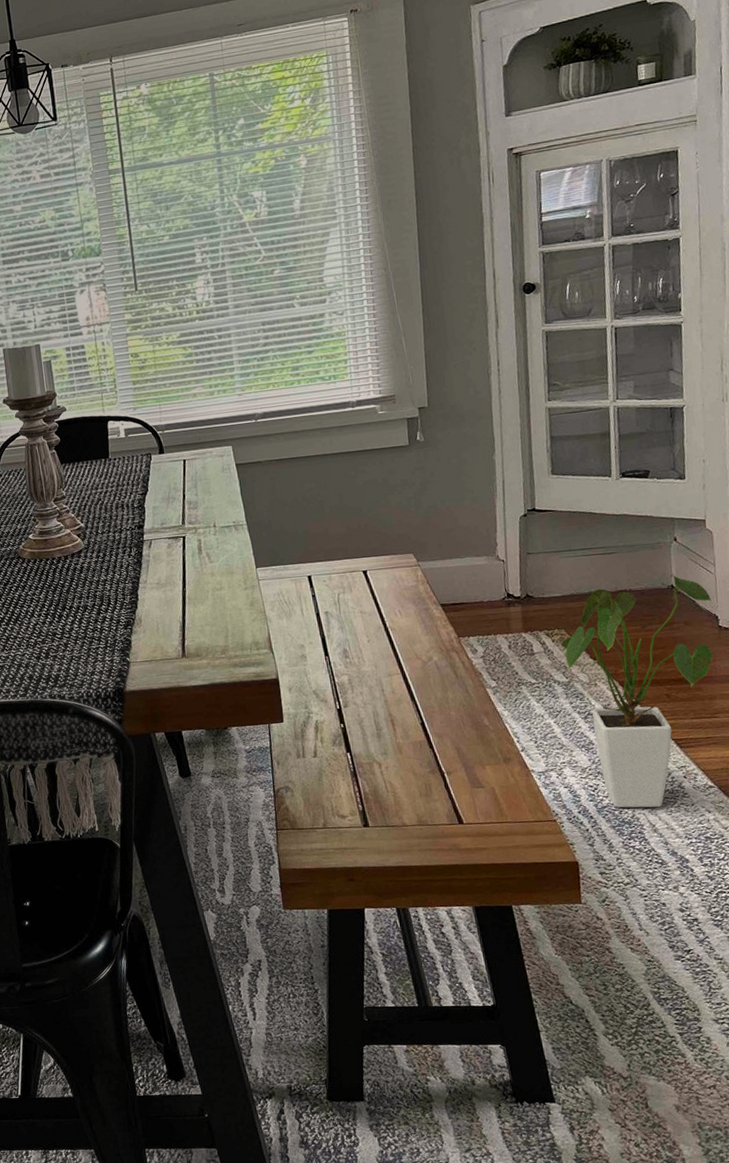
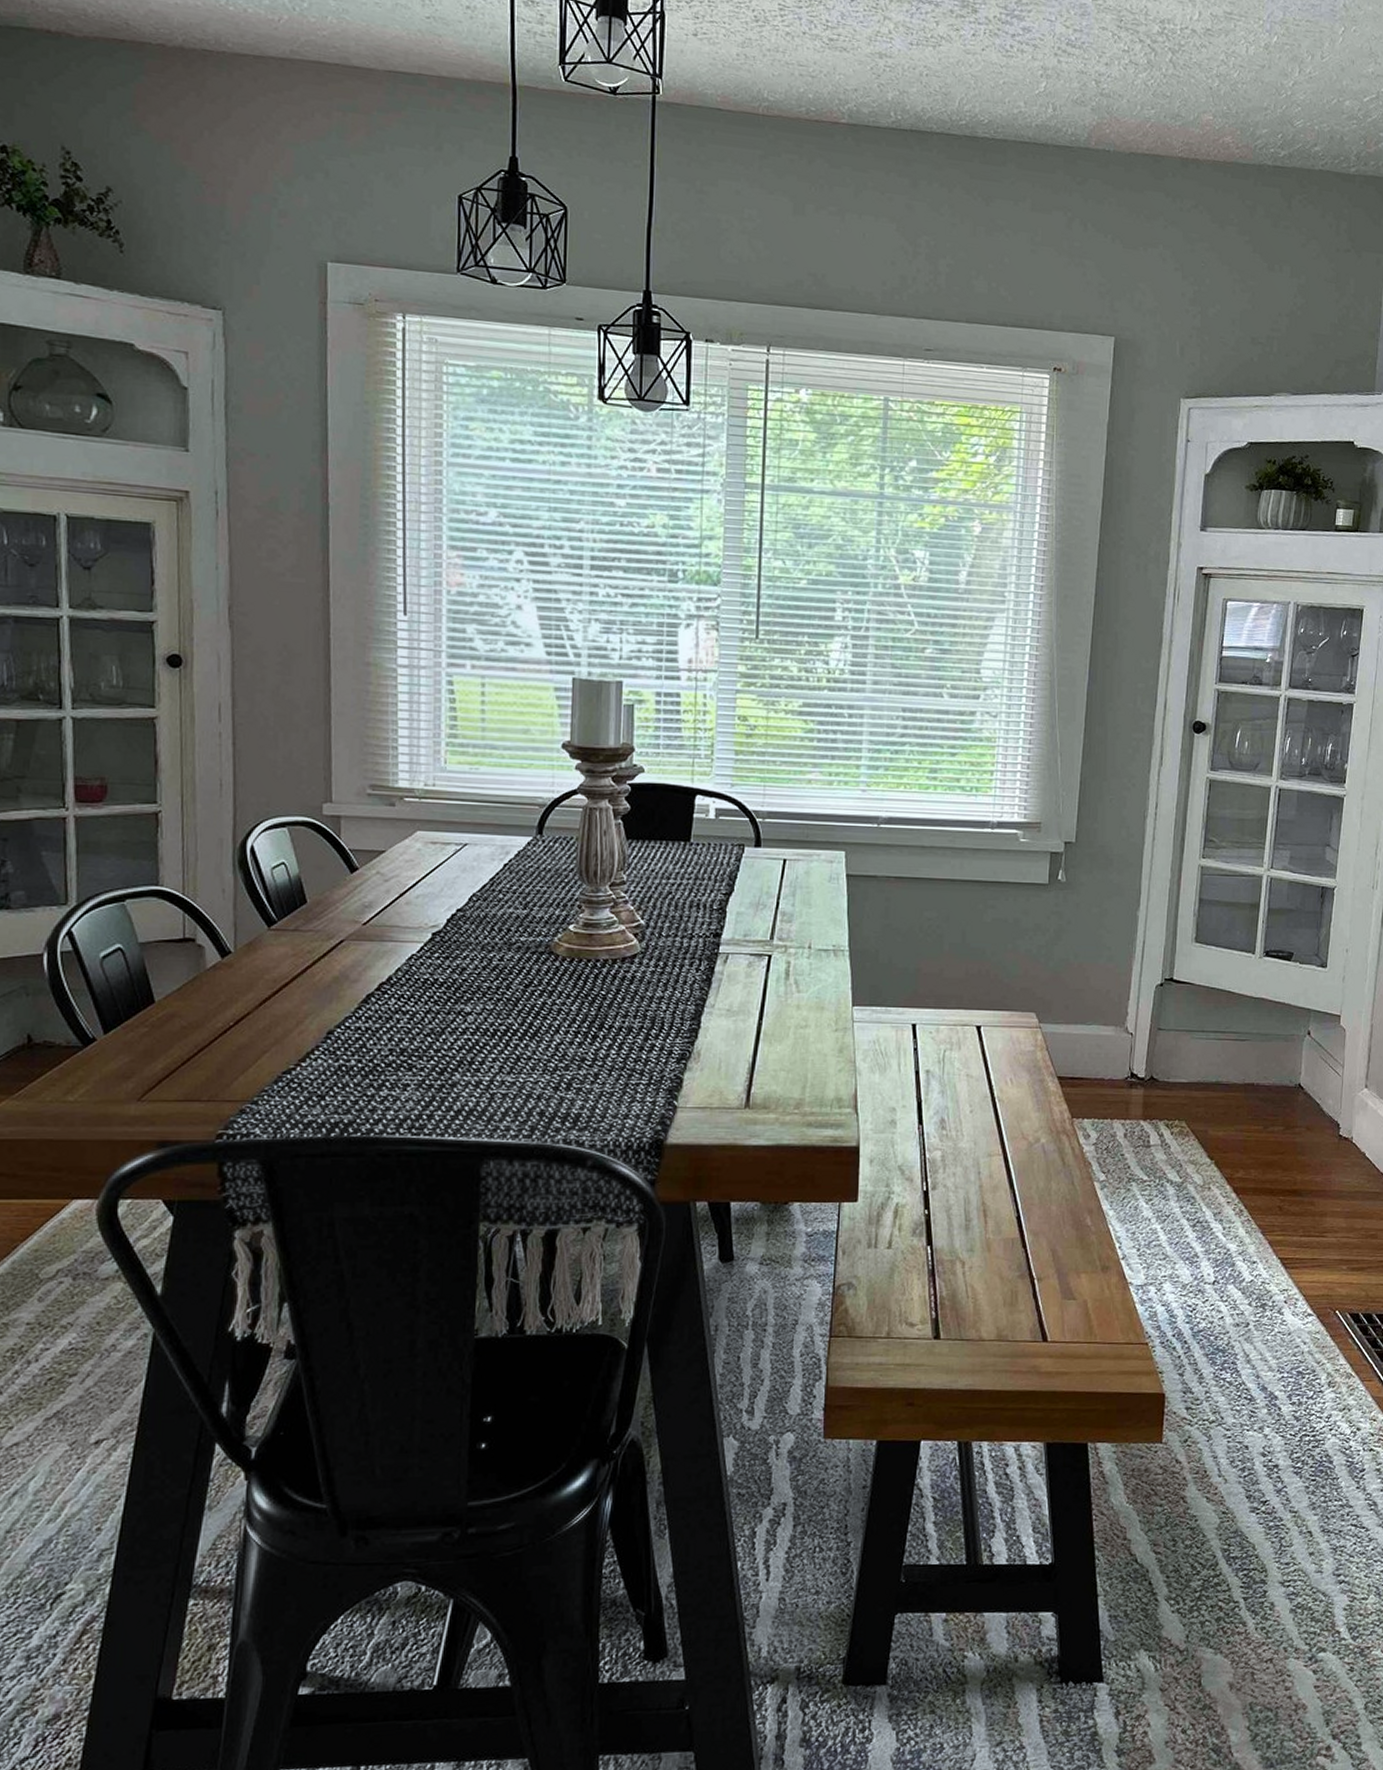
house plant: present [560,572,714,808] -> none [1178,1070,1337,1335]

